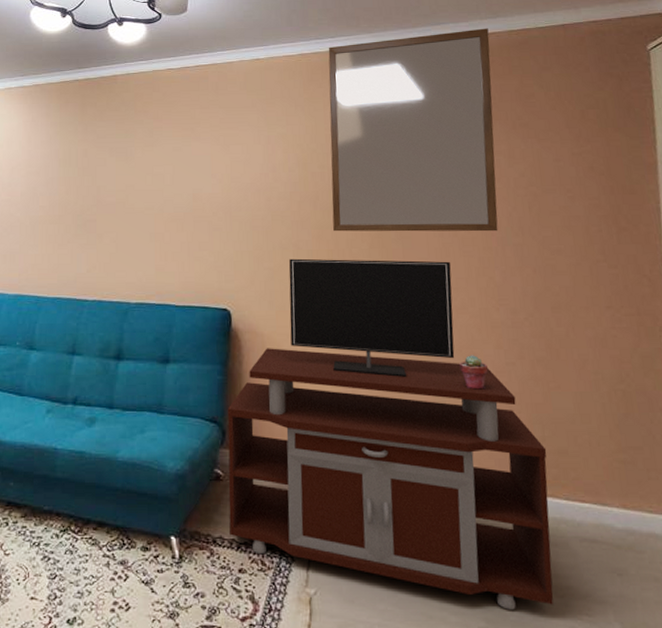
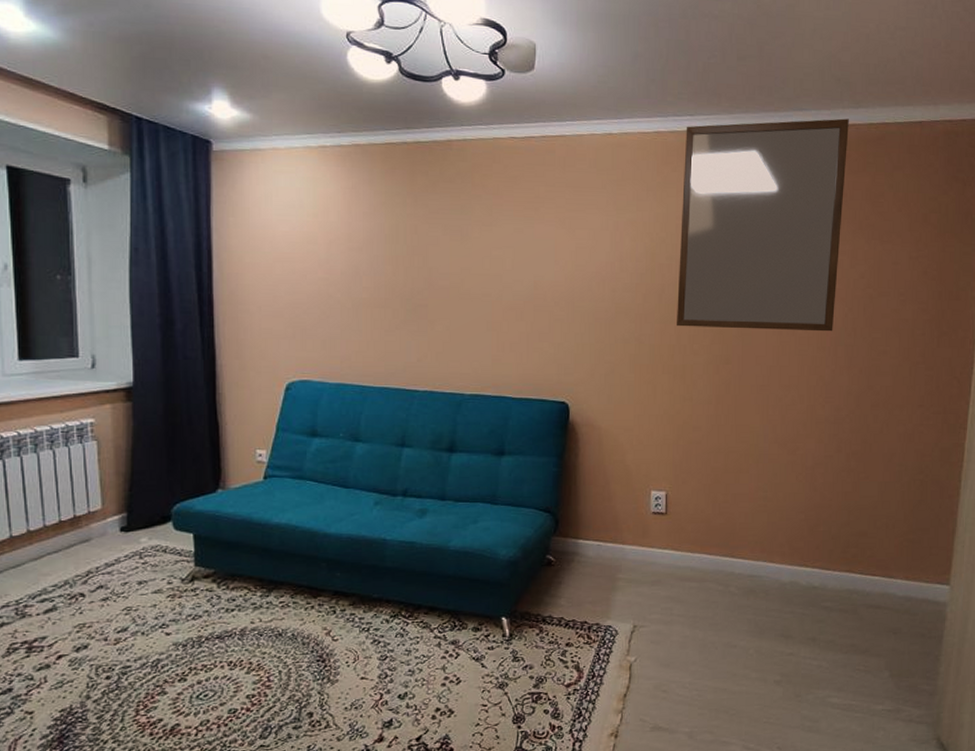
tv stand: present [227,258,554,610] -> none [559,353,850,665]
potted succulent: present [458,355,488,390] -> none [782,448,808,480]

